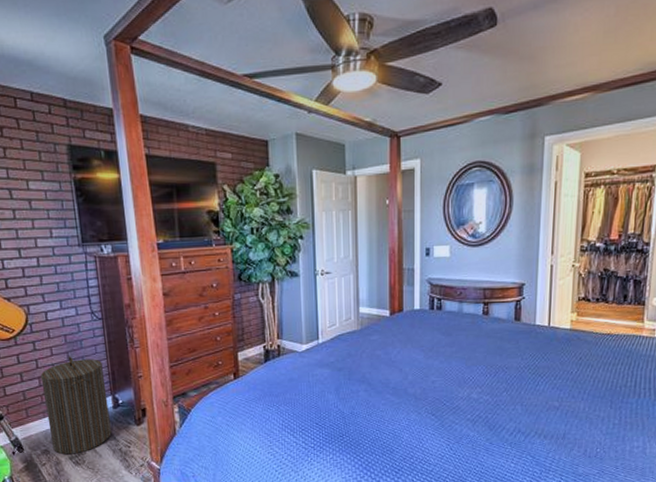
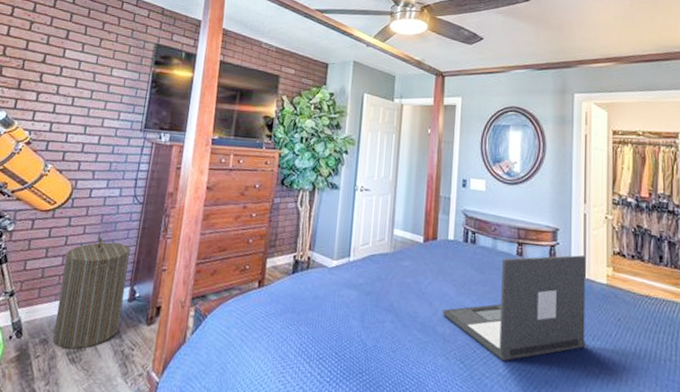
laptop: none [413,306,551,408] -> present [442,255,586,361]

